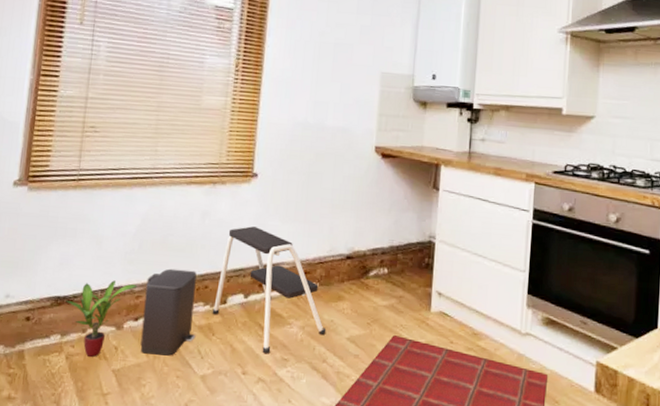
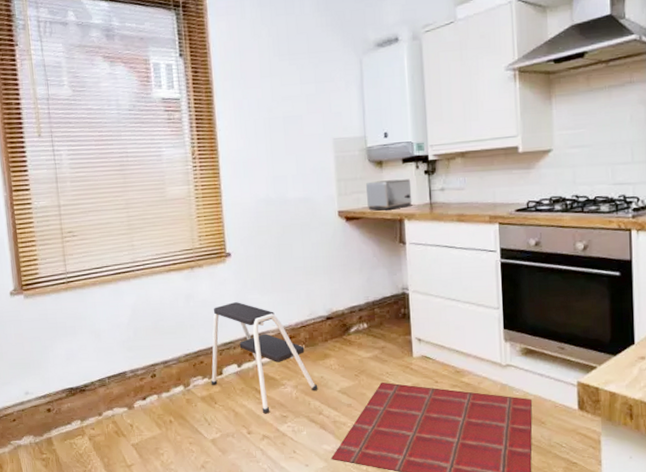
potted plant: present [65,280,138,357] -> none [78,367,140,436]
pedal bin: present [140,268,197,356] -> none [147,349,200,427]
toaster: none [406,121,453,153] -> present [365,179,412,211]

